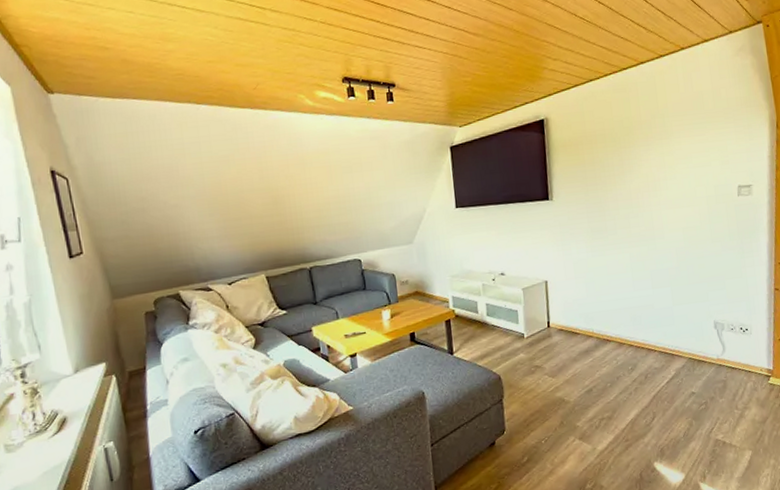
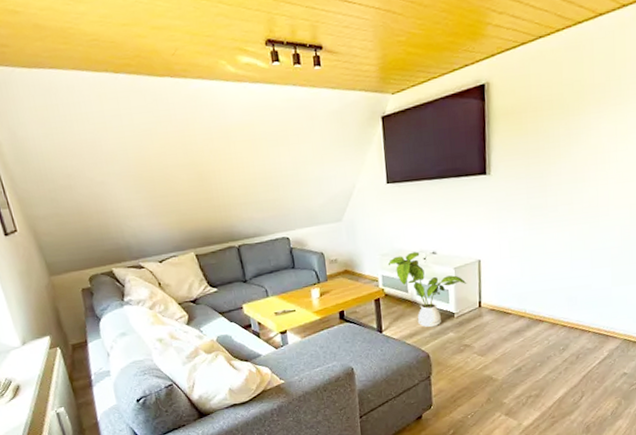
house plant: none [457,273,535,349] -> present [387,251,467,328]

